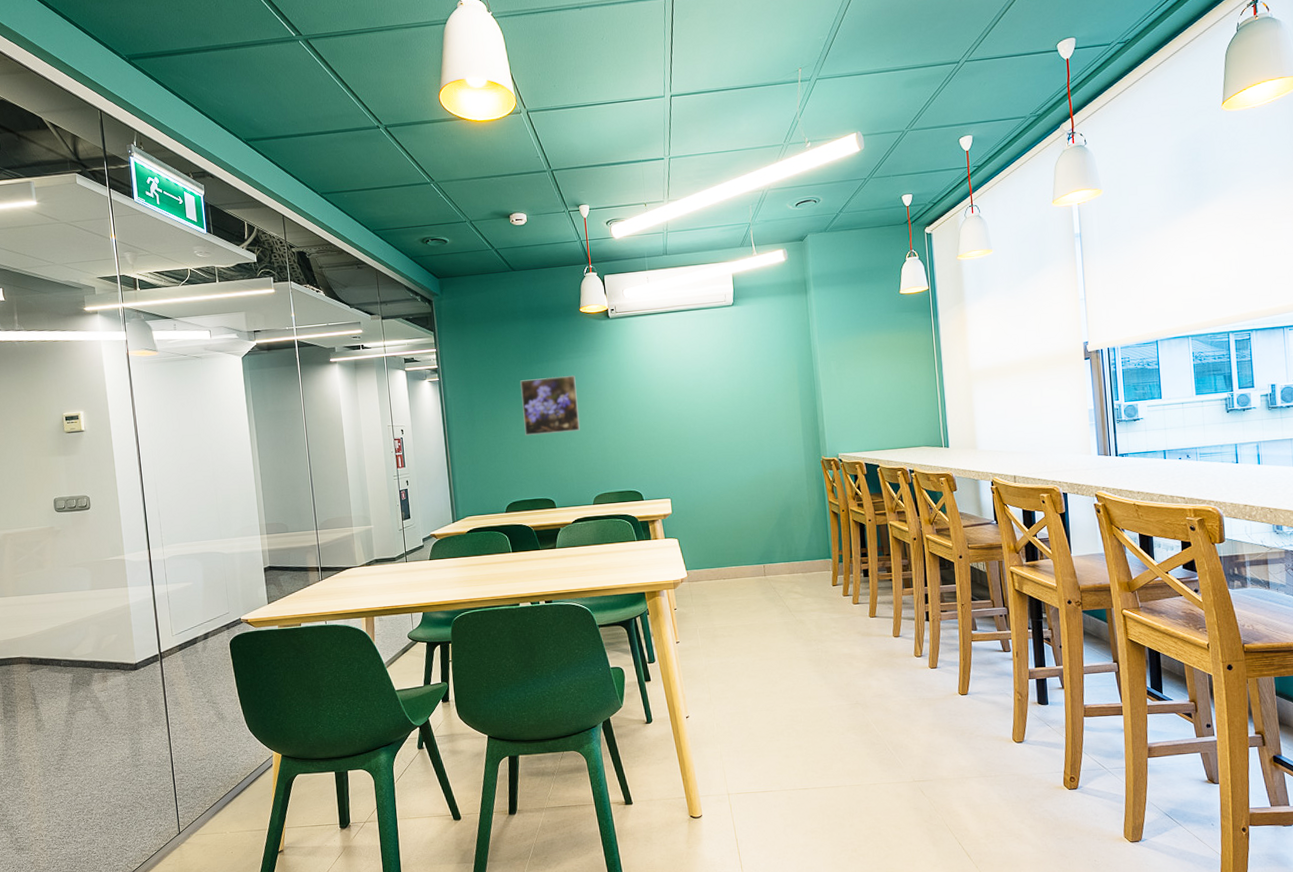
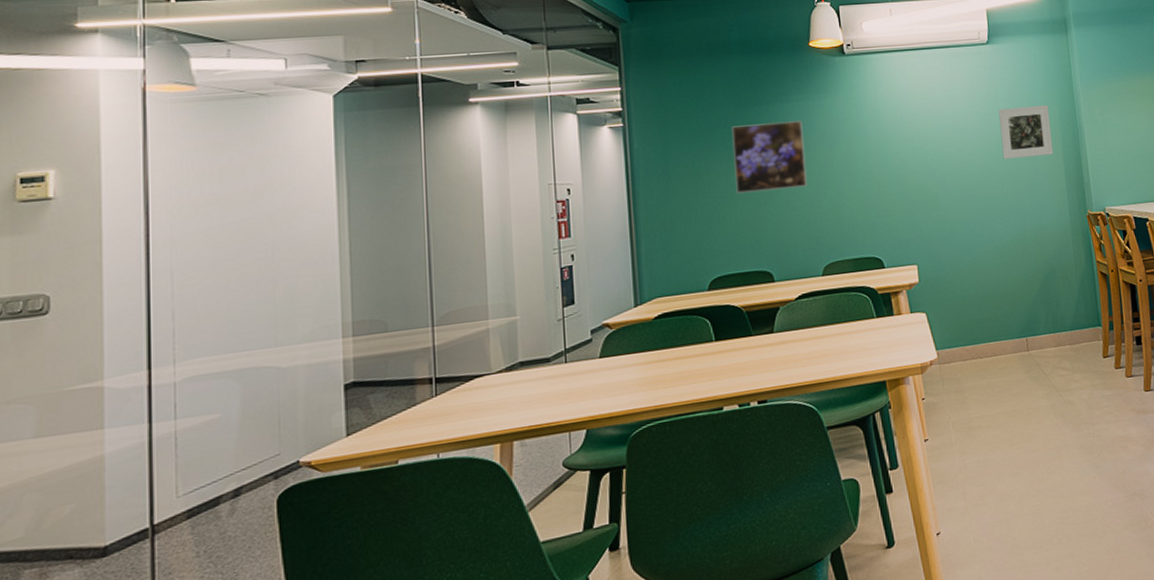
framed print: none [742,361,792,409] -> present [998,105,1054,159]

